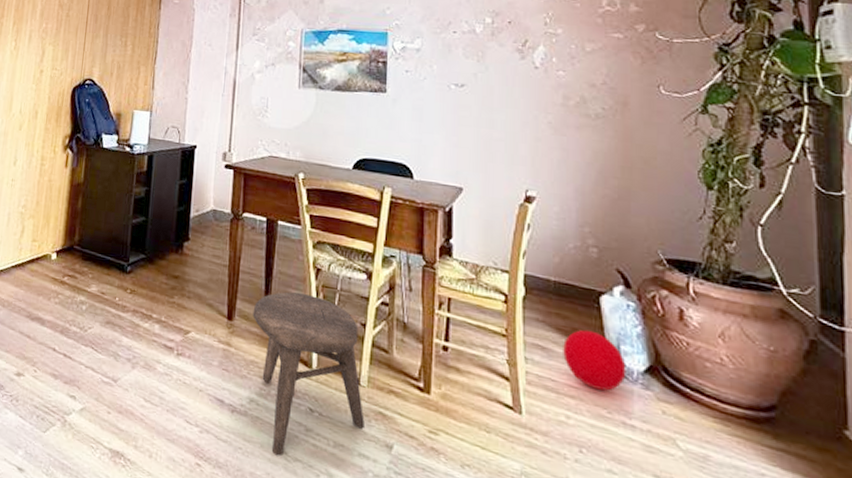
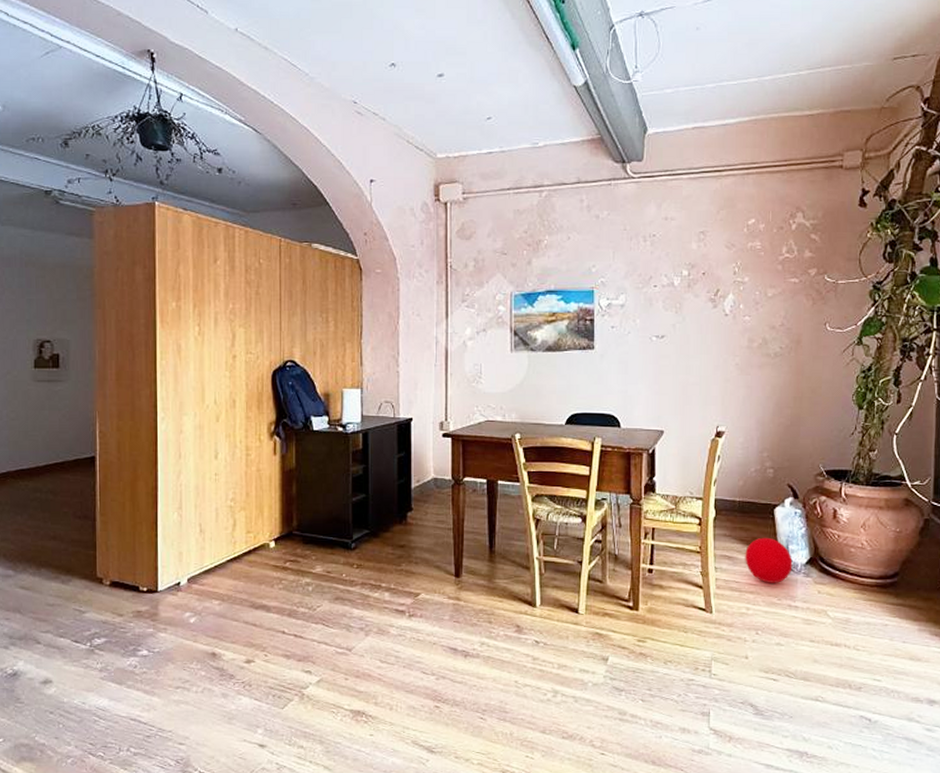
stool: present [252,292,364,457] -> none [479,542,584,685]

